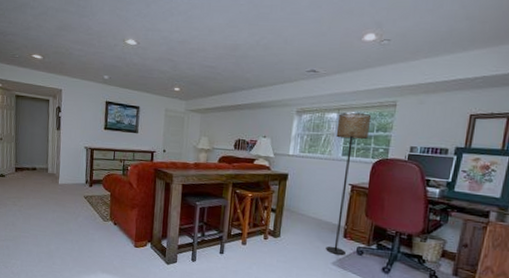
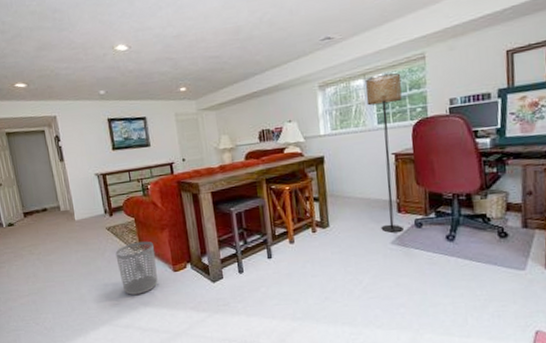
waste bin: none [87,214,123,261] -> present [115,241,158,295]

